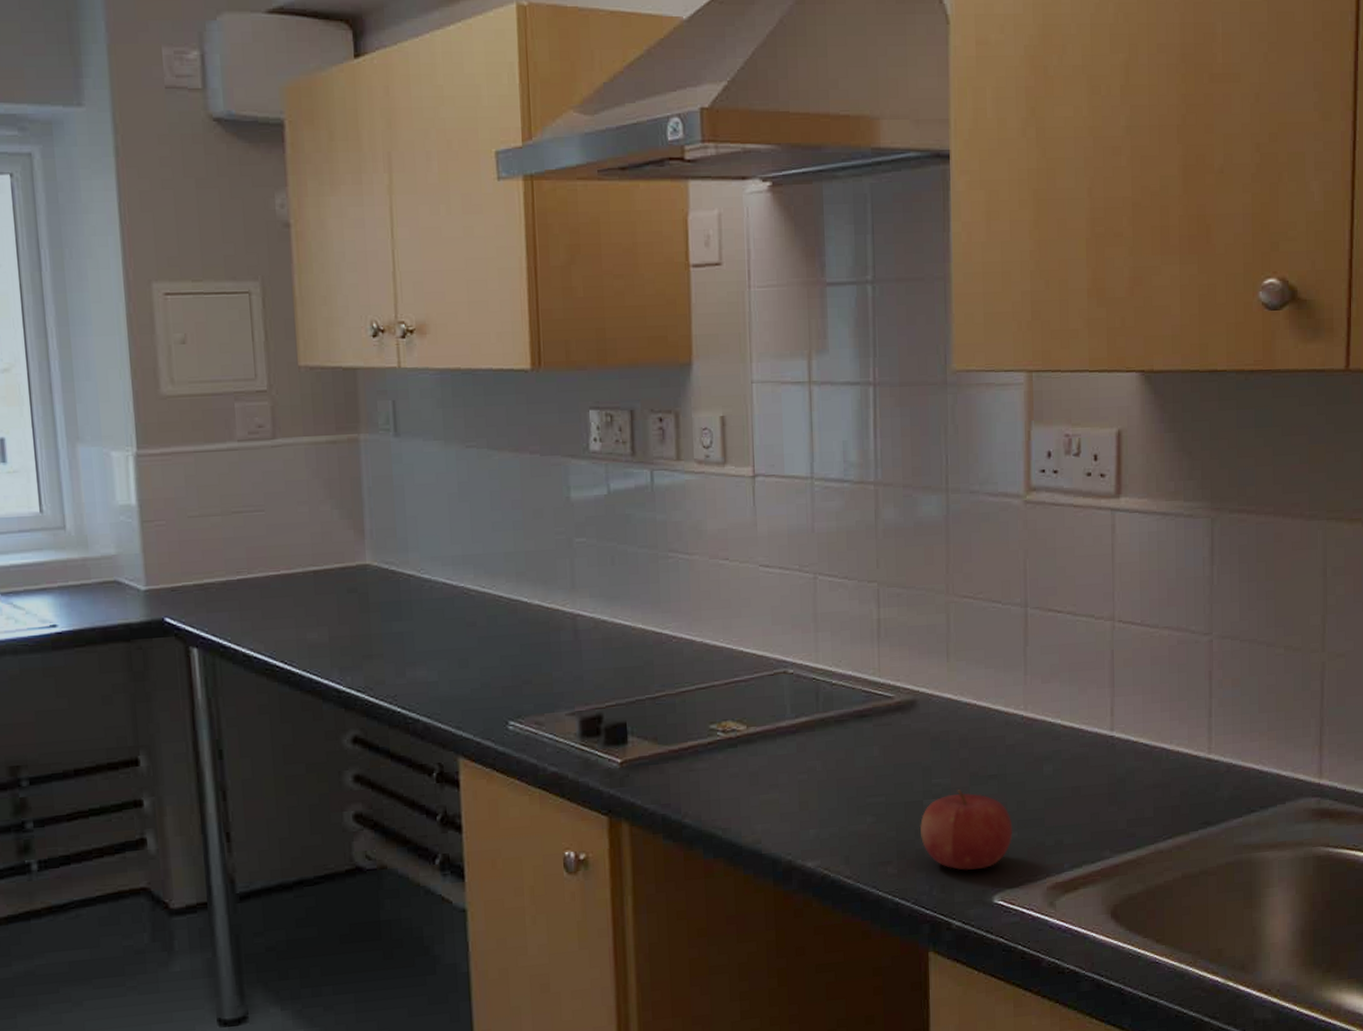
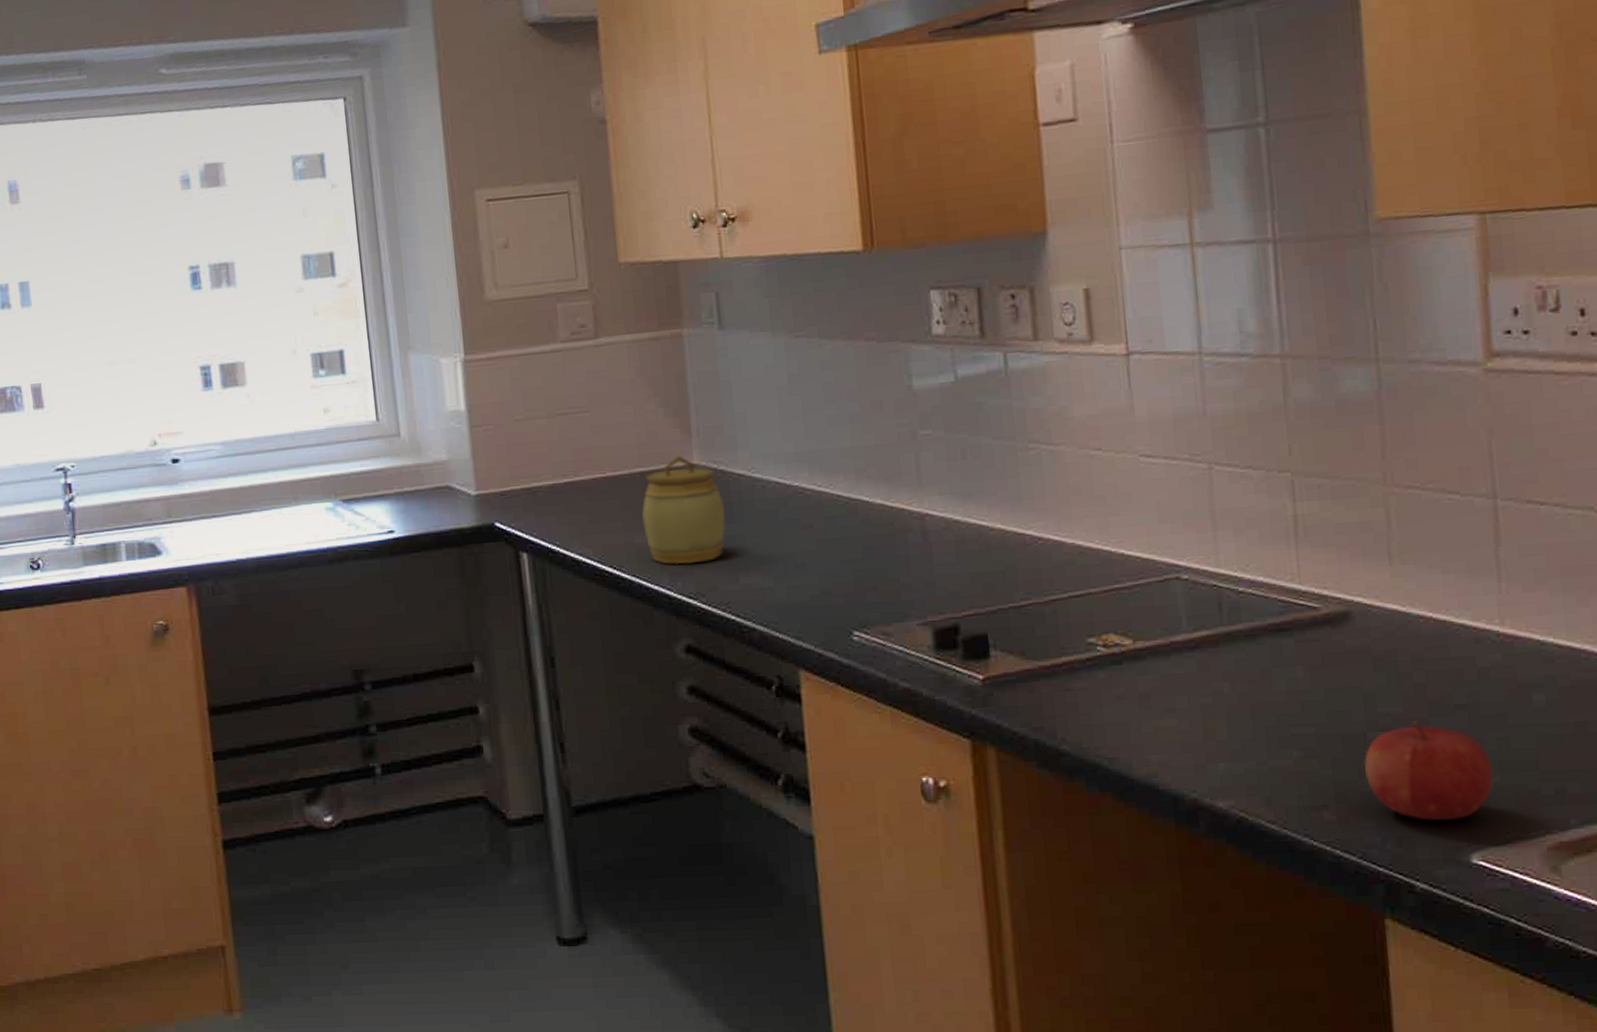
jar: none [314,555,395,660] -> present [642,455,726,565]

